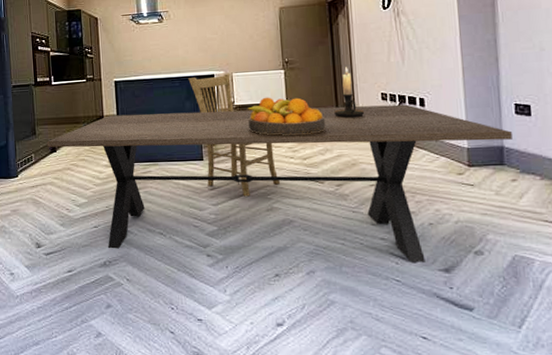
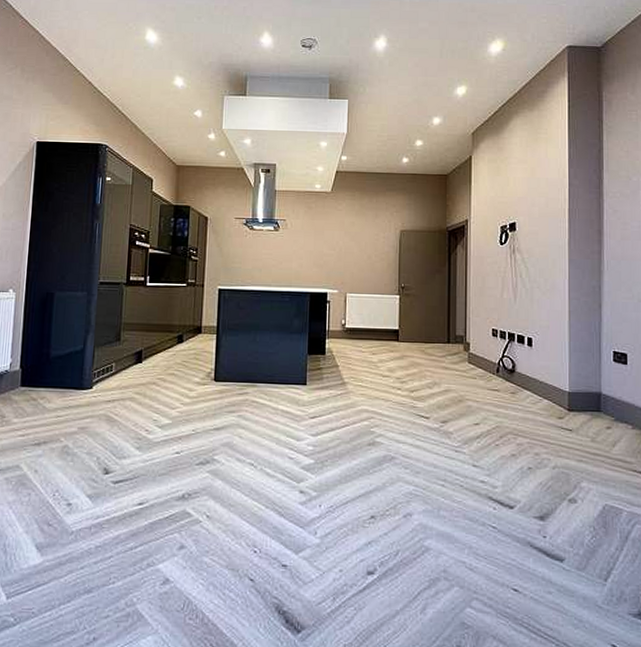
dining table: present [47,104,512,262] -> none [132,326,609,509]
dining chair: present [188,74,280,197] -> none [299,293,384,428]
fruit bowl: present [246,97,326,136] -> none [357,322,436,366]
candle holder: present [334,66,364,118] -> none [445,298,474,352]

